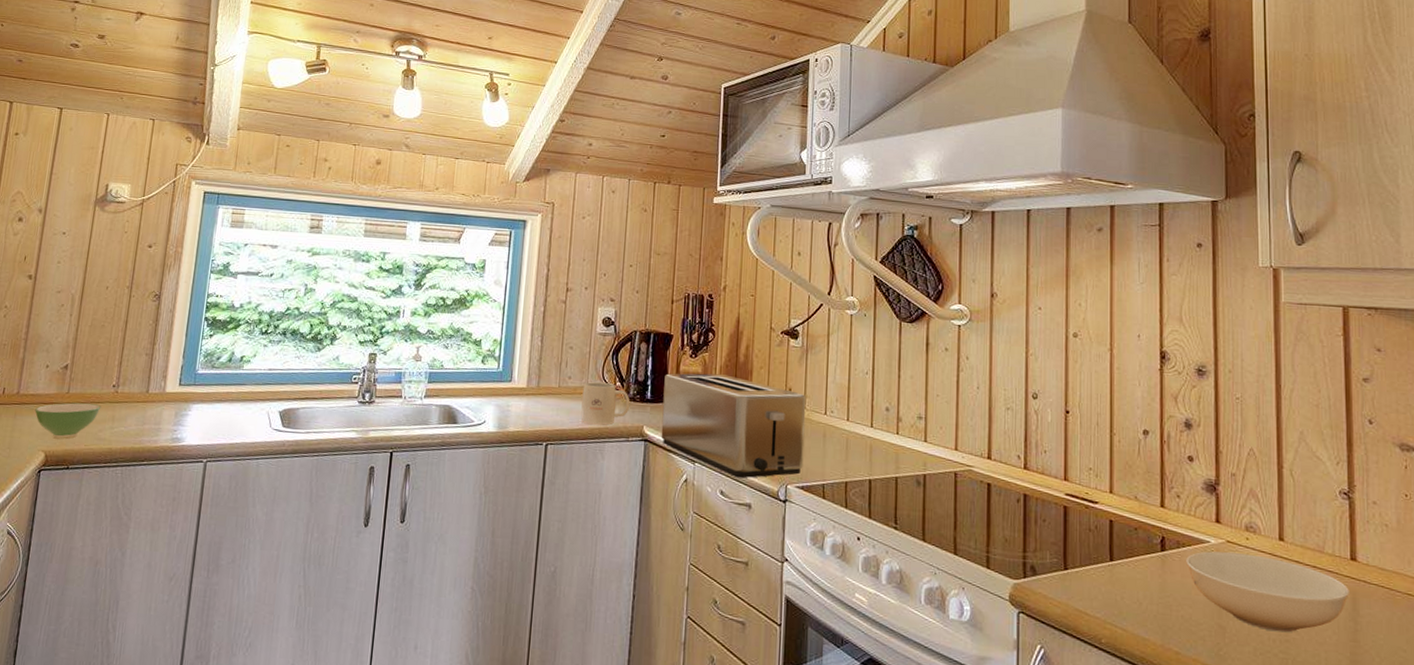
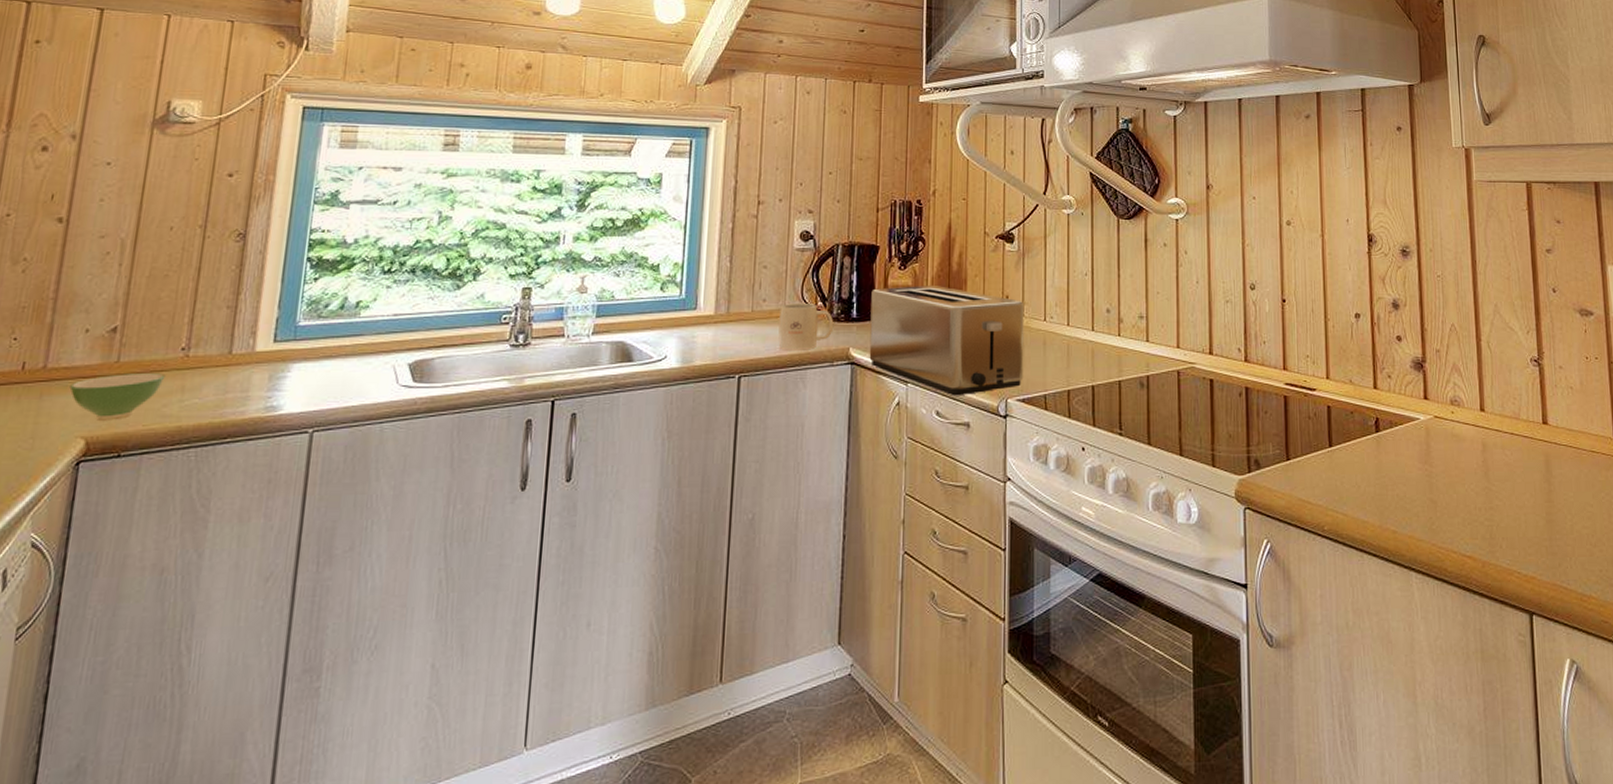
bowl: present [1186,551,1349,633] -> none [1399,427,1543,501]

